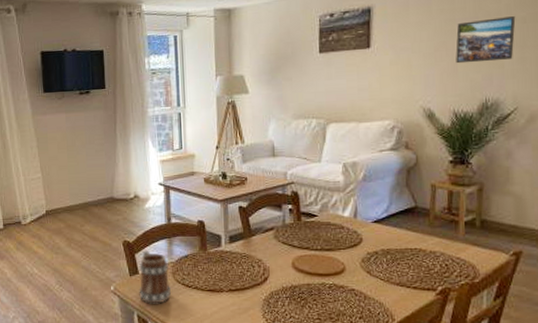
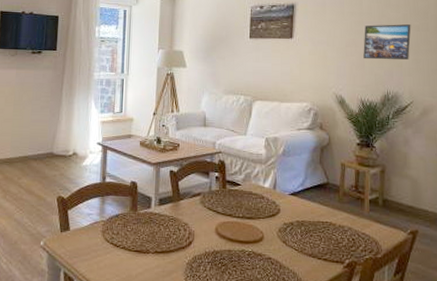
mug: present [139,250,172,304] -> none [68,207,100,262]

